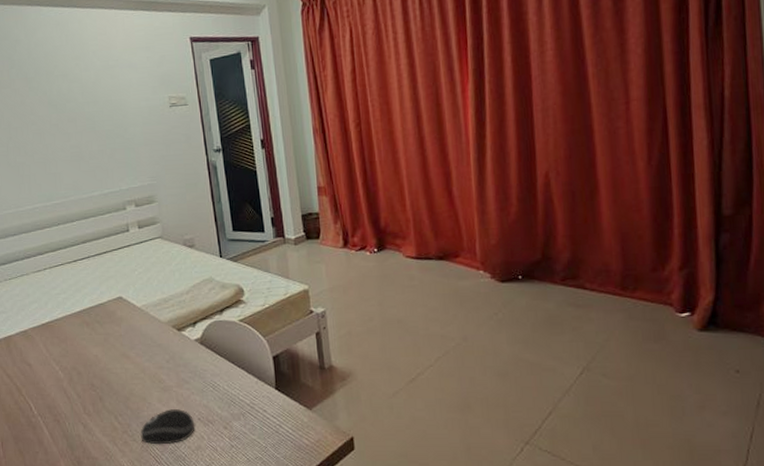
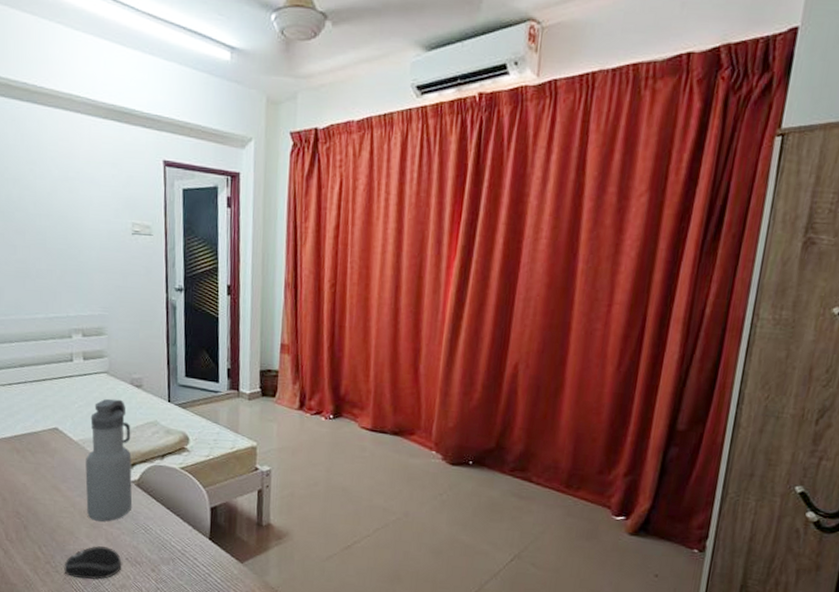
water bottle: none [150,261,199,384] -> present [85,398,133,522]

